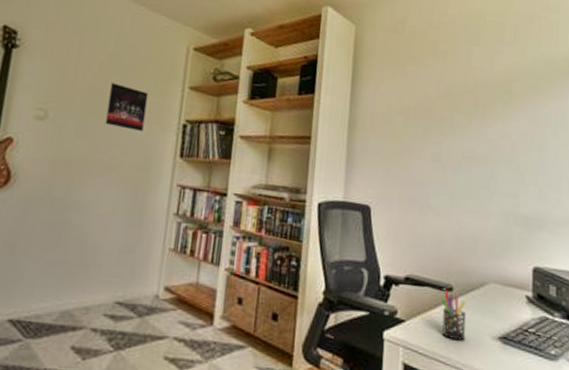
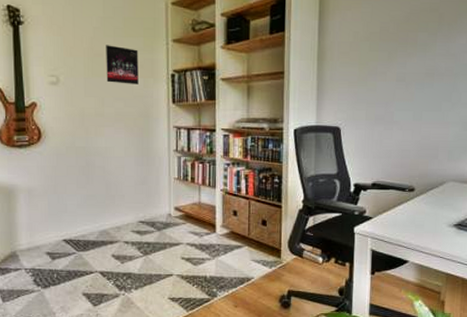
pen holder: present [441,290,466,341] -> none [404,191,426,230]

